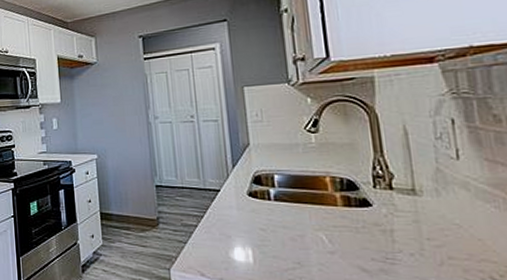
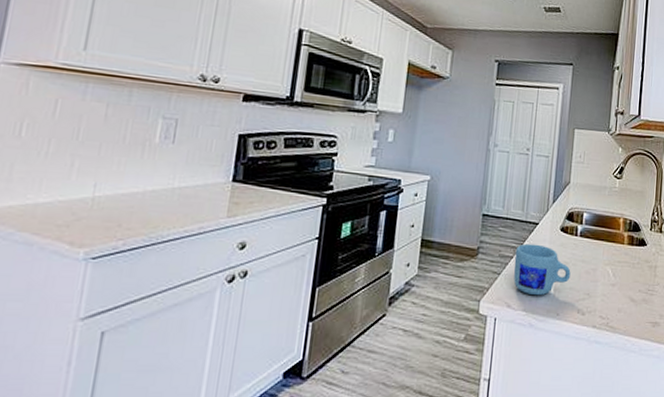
mug: none [198,211,272,265] -> present [513,243,571,296]

